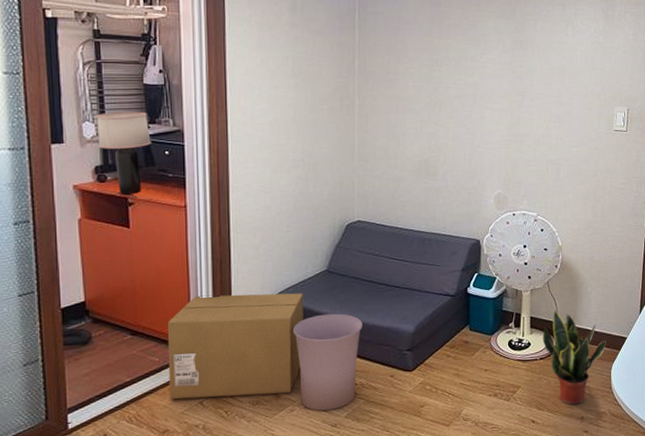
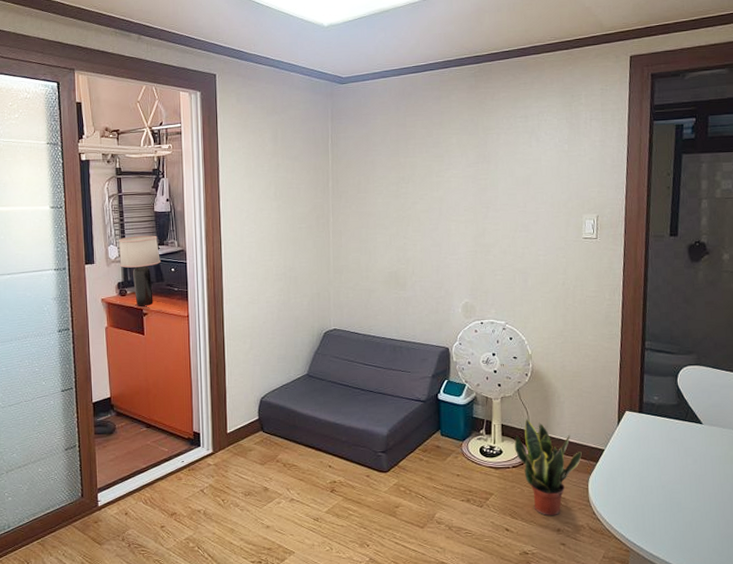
box: present [167,293,304,400] -> none [174,394,288,487]
waste bin: present [292,313,362,411] -> none [278,414,340,505]

